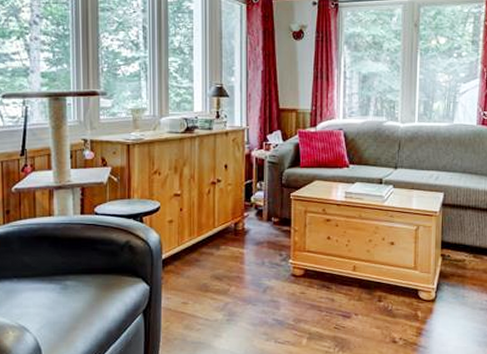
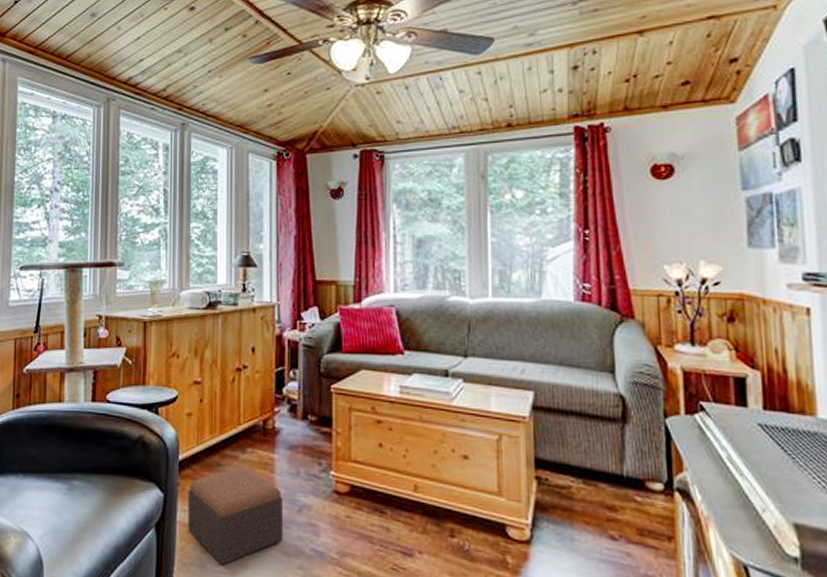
footstool: none [171,260,250,337] -> present [188,466,283,565]

